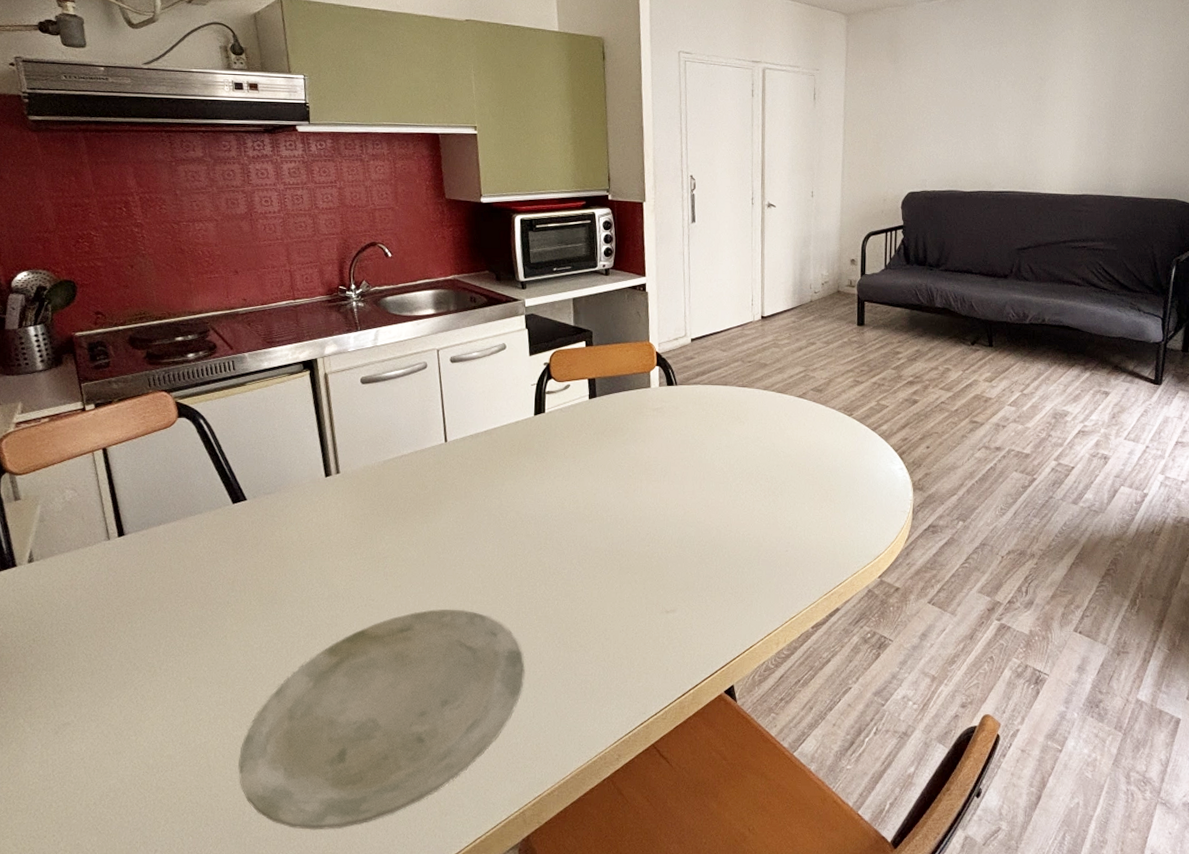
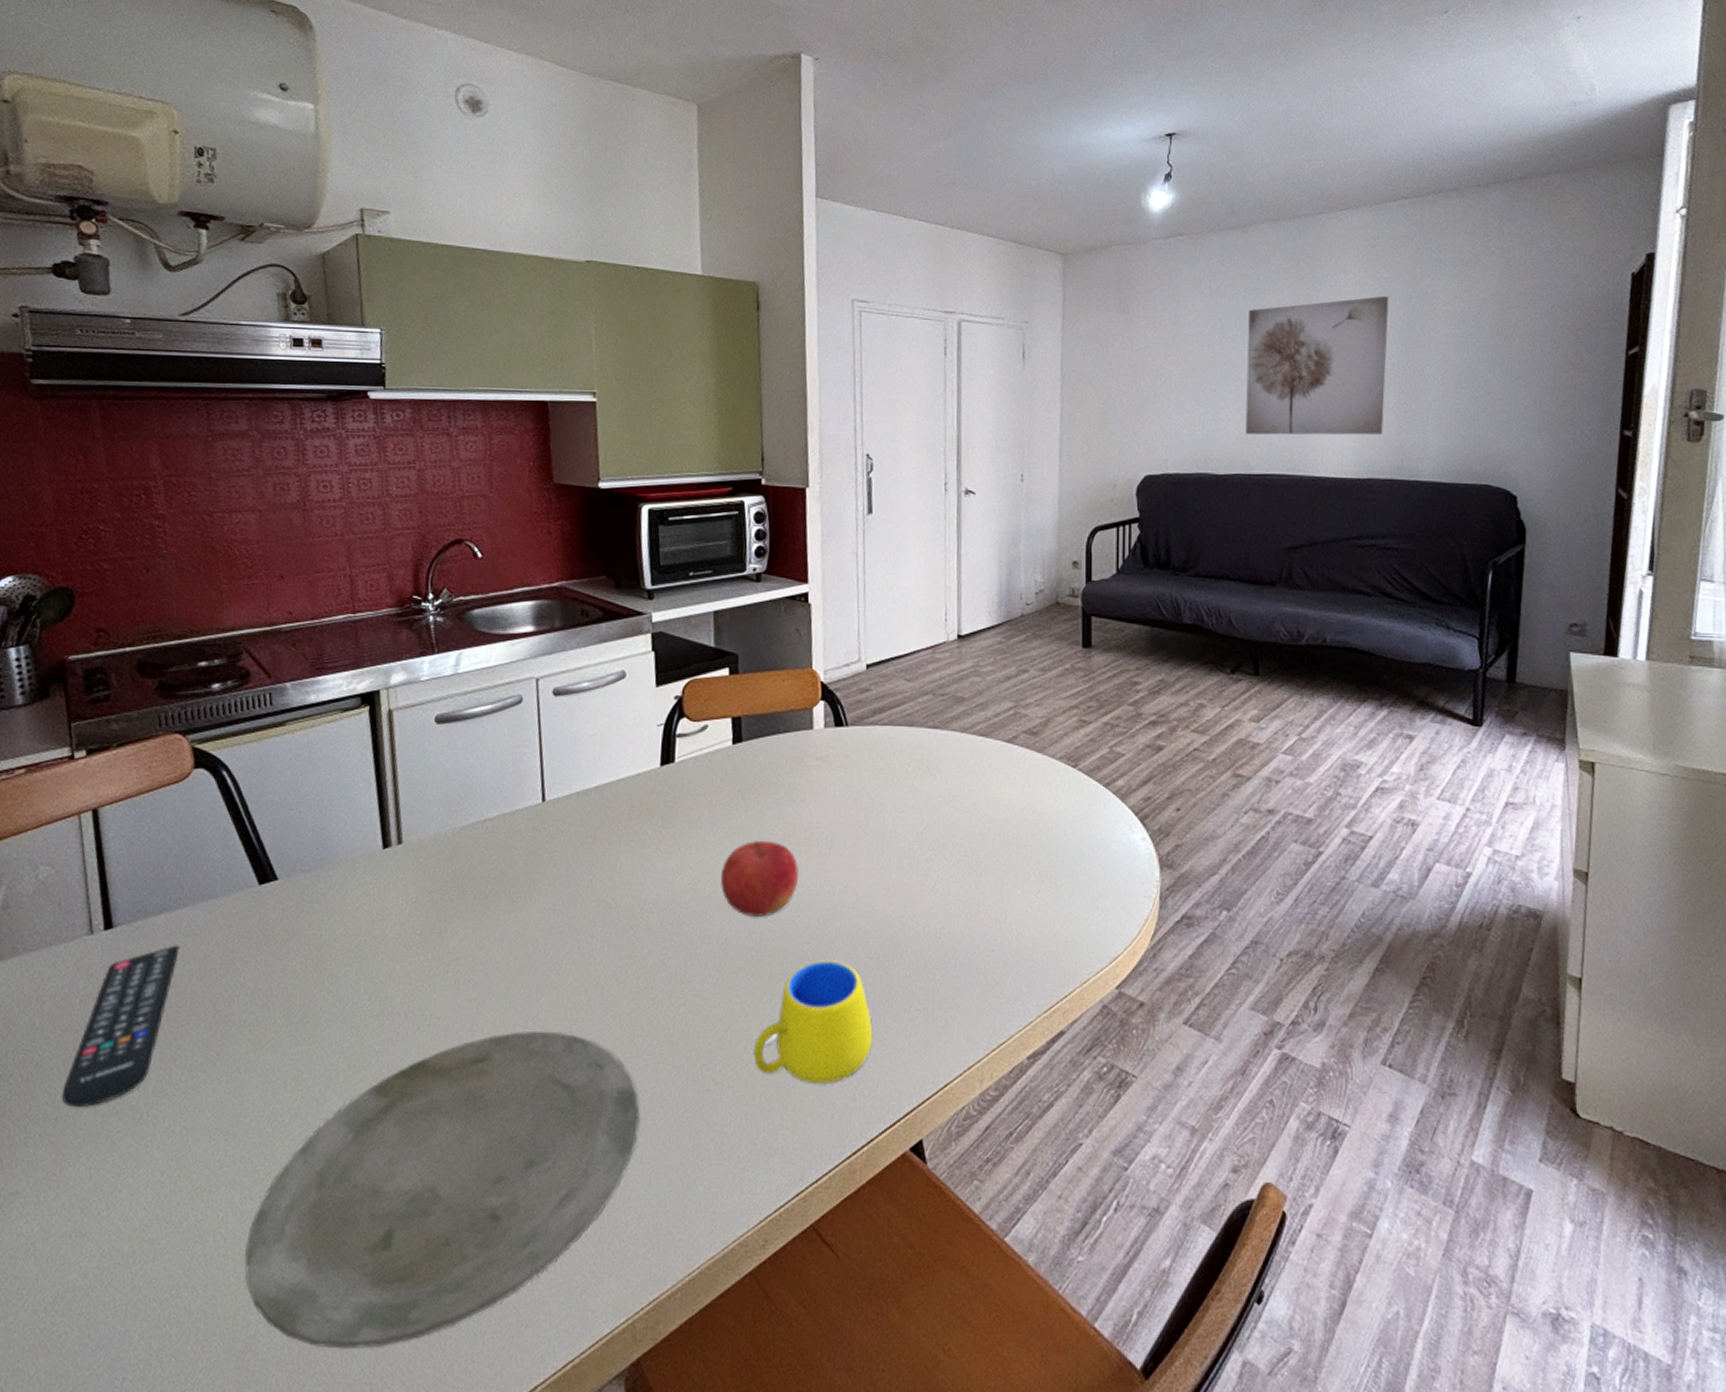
remote control: none [95,548,176,664] -> present [61,945,180,1108]
fruit: none [581,470,640,526] -> present [720,840,799,917]
mug: none [608,557,697,646] -> present [753,959,873,1084]
wall art: none [987,48,1105,160] -> present [1245,295,1389,435]

